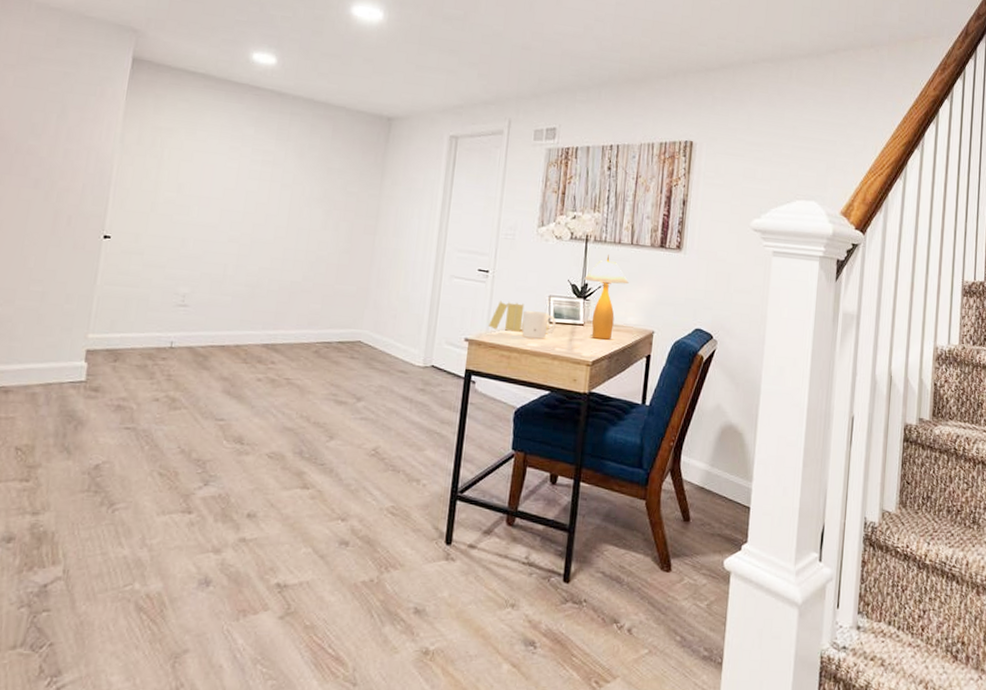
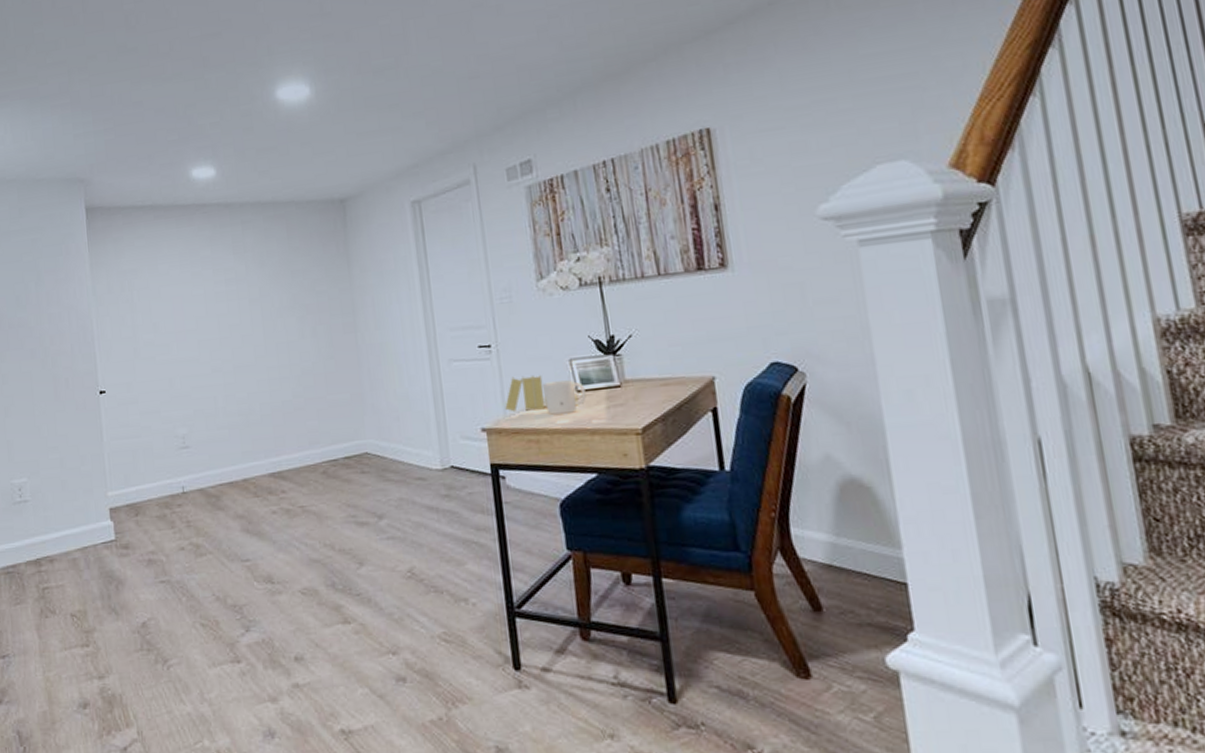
table lamp: present [583,255,629,340] -> none [607,295,667,400]

